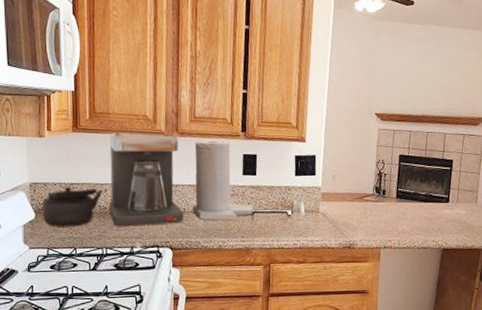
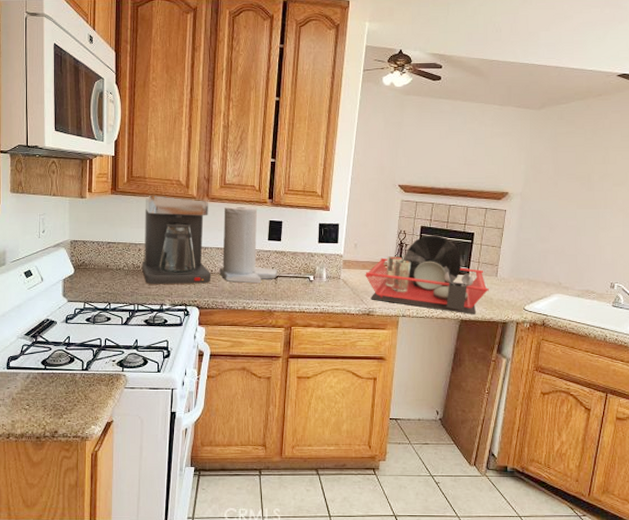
kettle: present [42,186,104,228] -> none [81,244,138,283]
dish rack: none [344,163,470,243] -> present [365,235,489,314]

